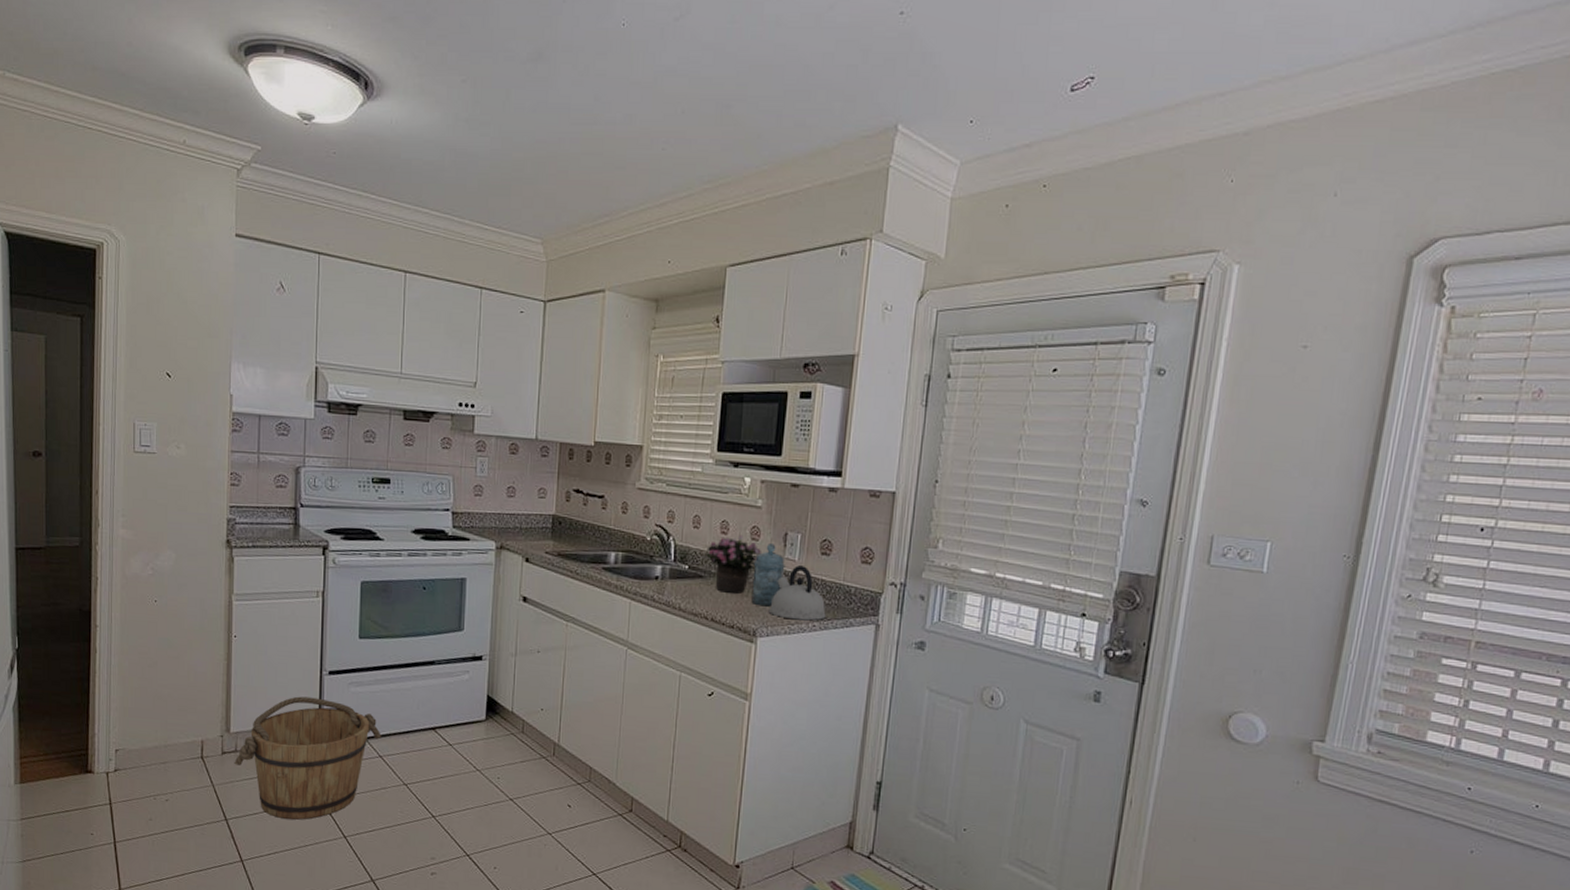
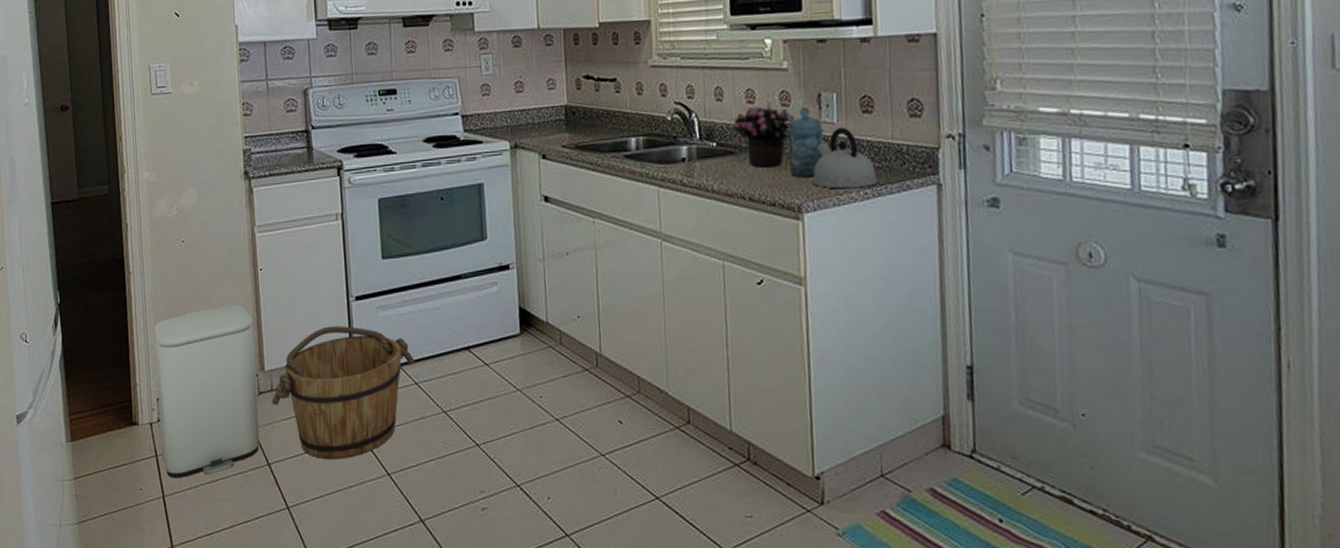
pedal bin: none [117,667,222,827] -> present [153,305,260,478]

